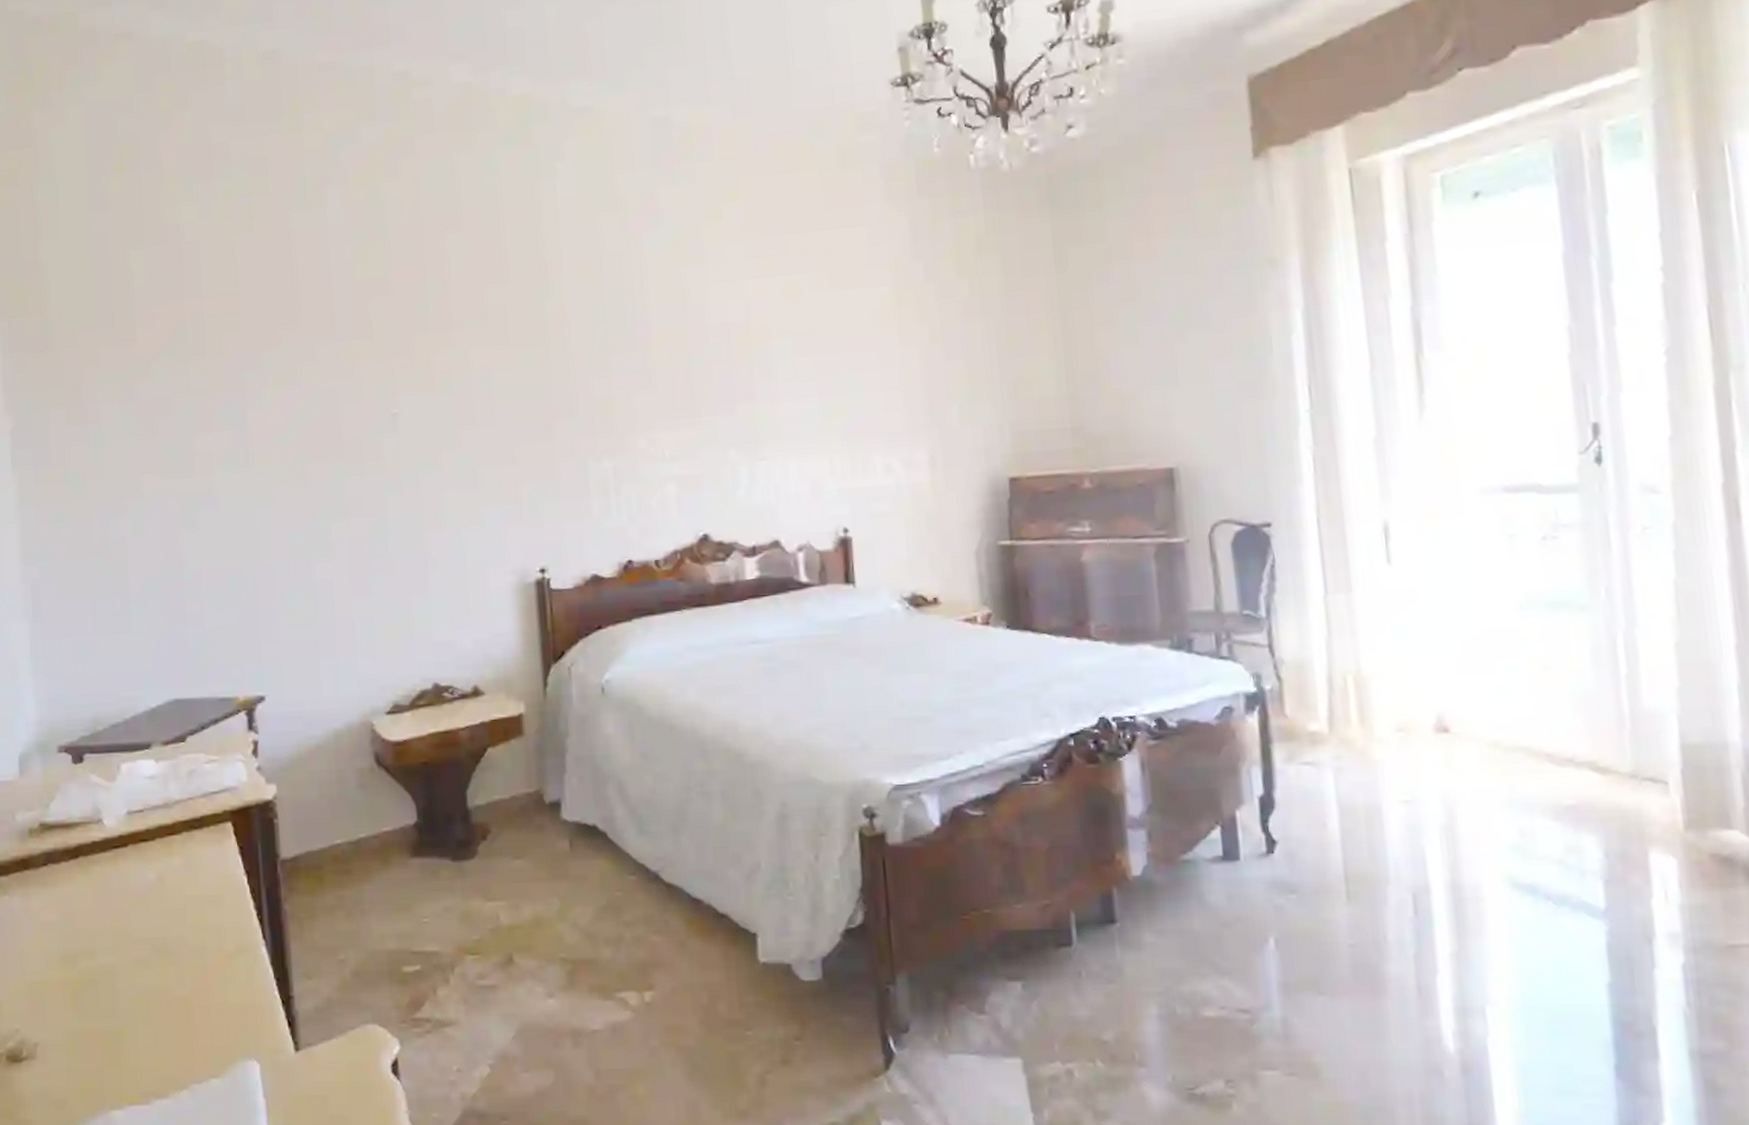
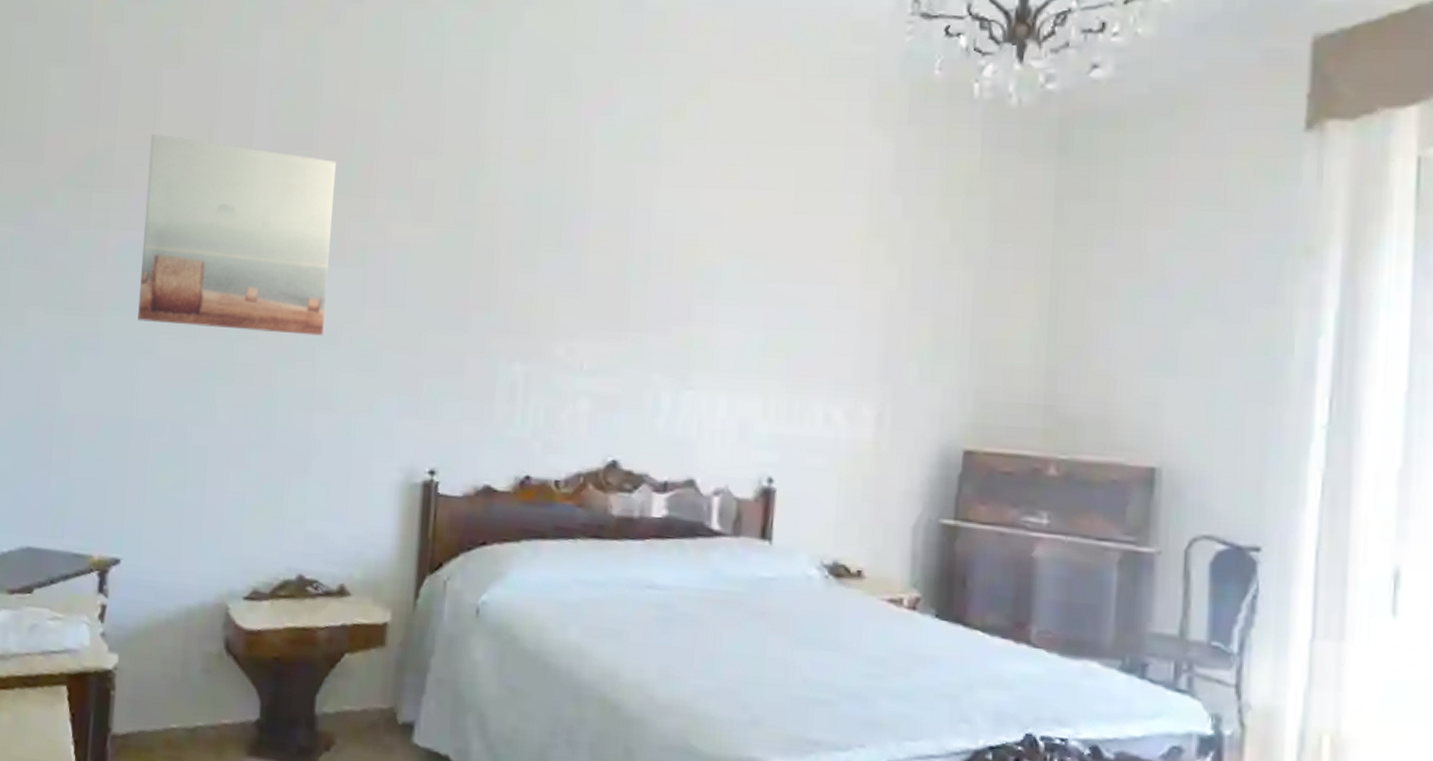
wall art: none [236,298,424,474] -> present [137,134,336,336]

